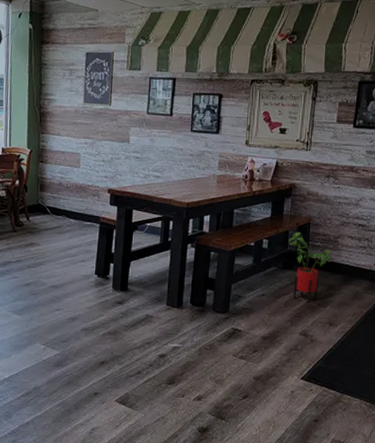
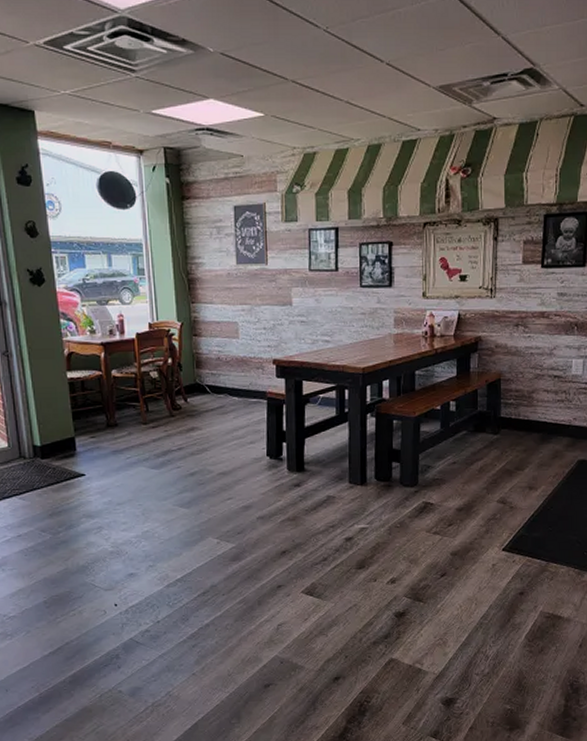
house plant: present [288,231,332,303] -> none [478,389,527,467]

